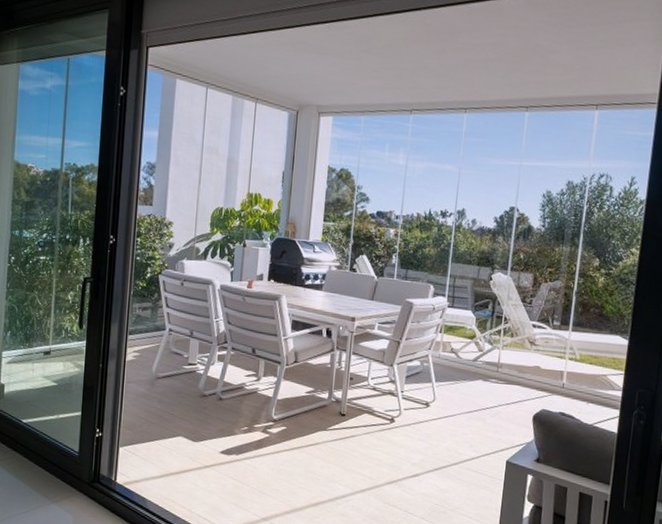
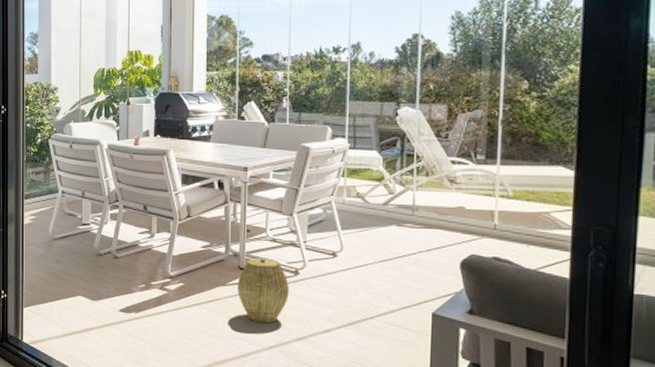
woven basket: none [337,405,385,468] -> present [237,258,289,324]

